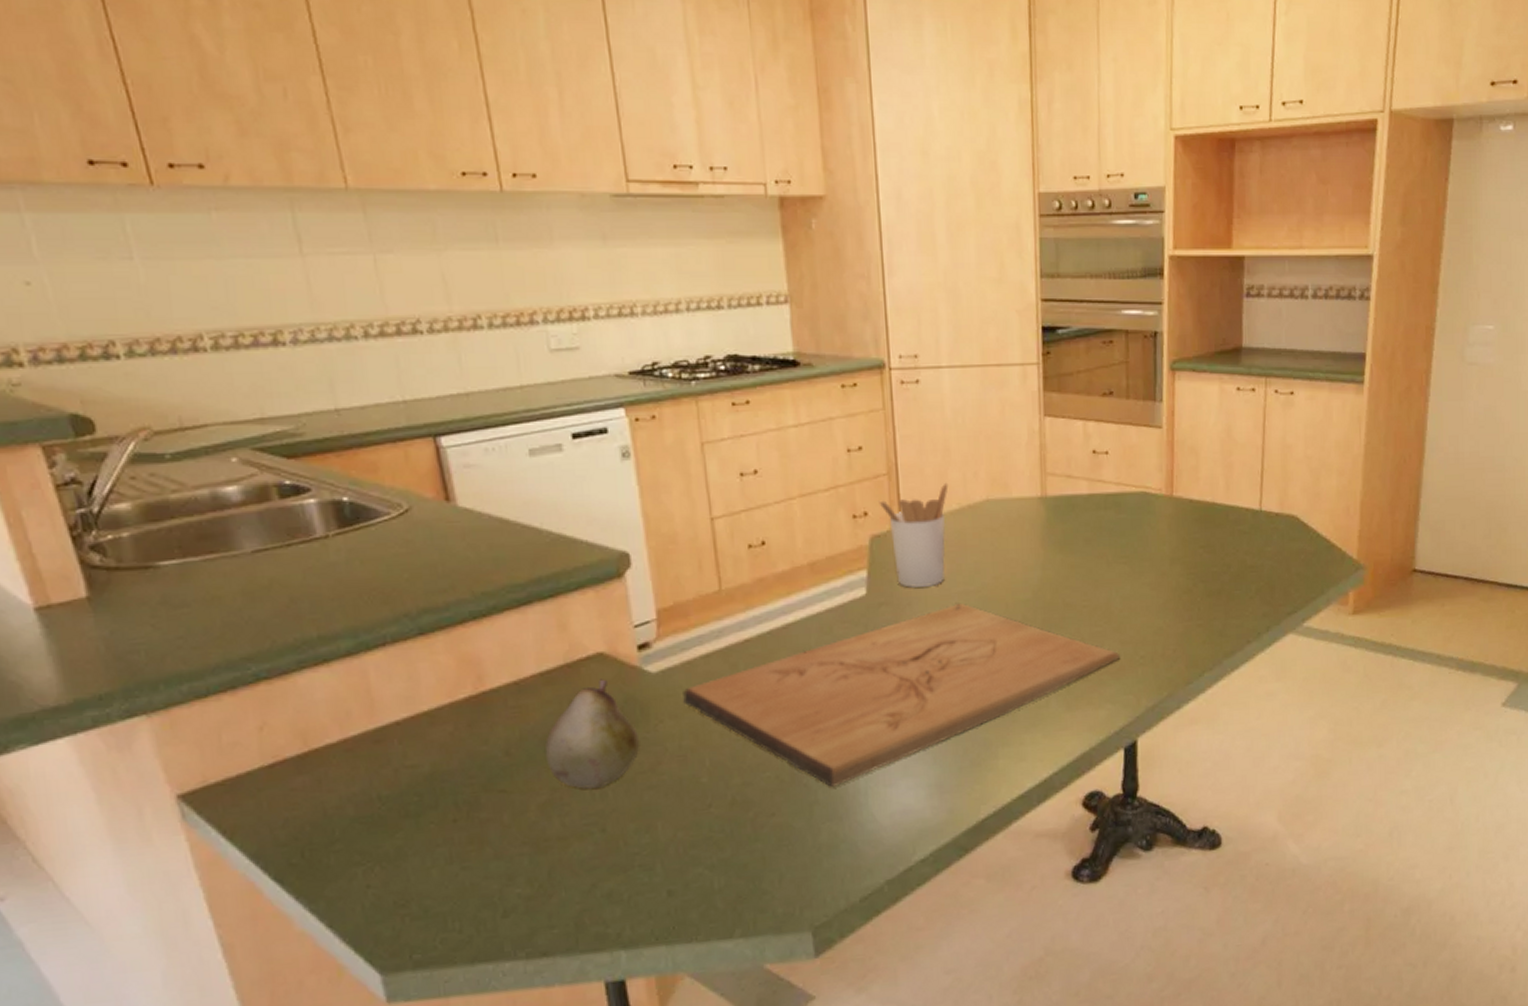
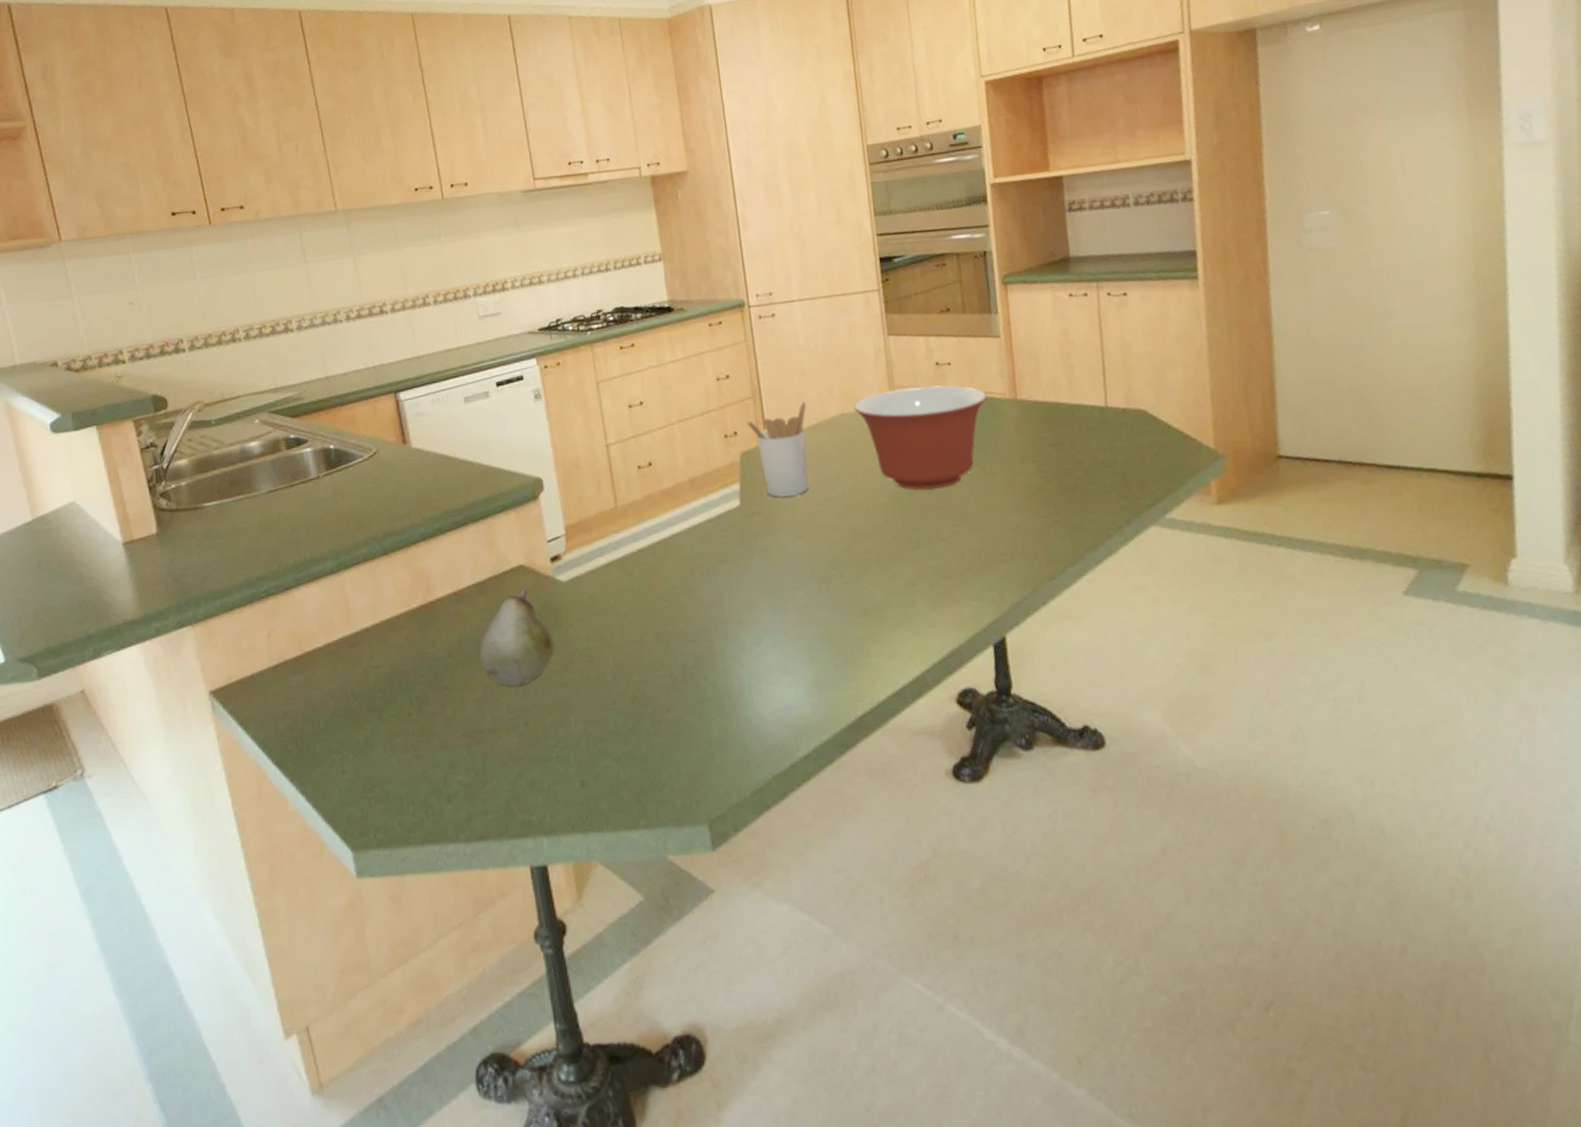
cutting board: present [683,602,1121,787] -> none [588,509,981,684]
mixing bowl: none [1000,475,1142,588] -> present [853,385,987,490]

